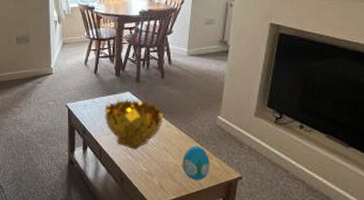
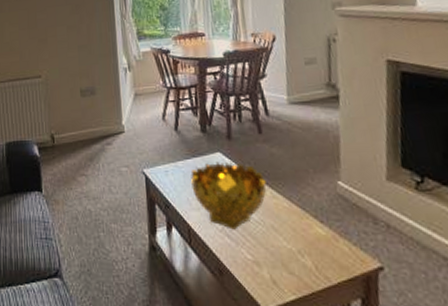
decorative egg: present [182,146,210,180] -> none [298,223,338,272]

